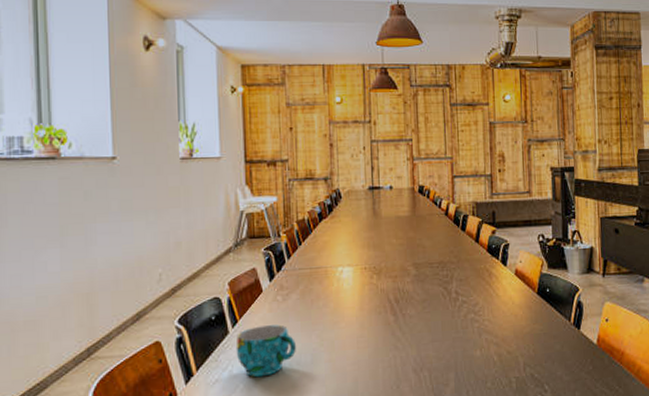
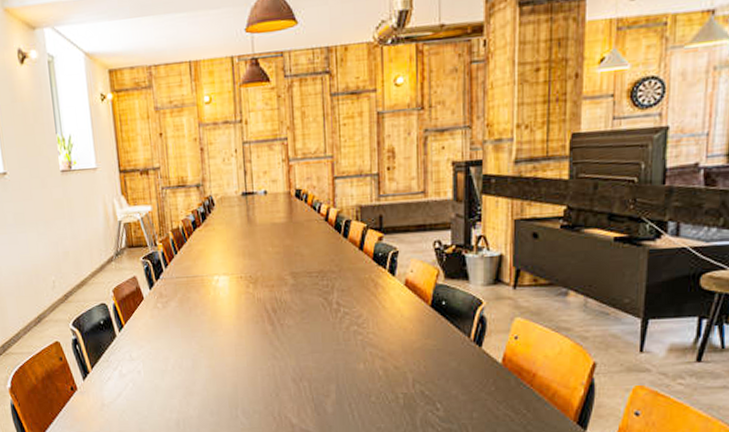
cup: present [235,325,296,378] -> none [123,330,178,378]

